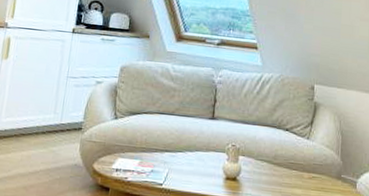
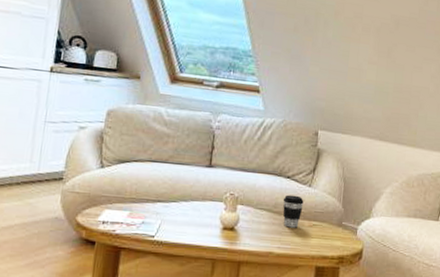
coffee cup: none [282,146,303,180] -> present [283,194,304,228]

